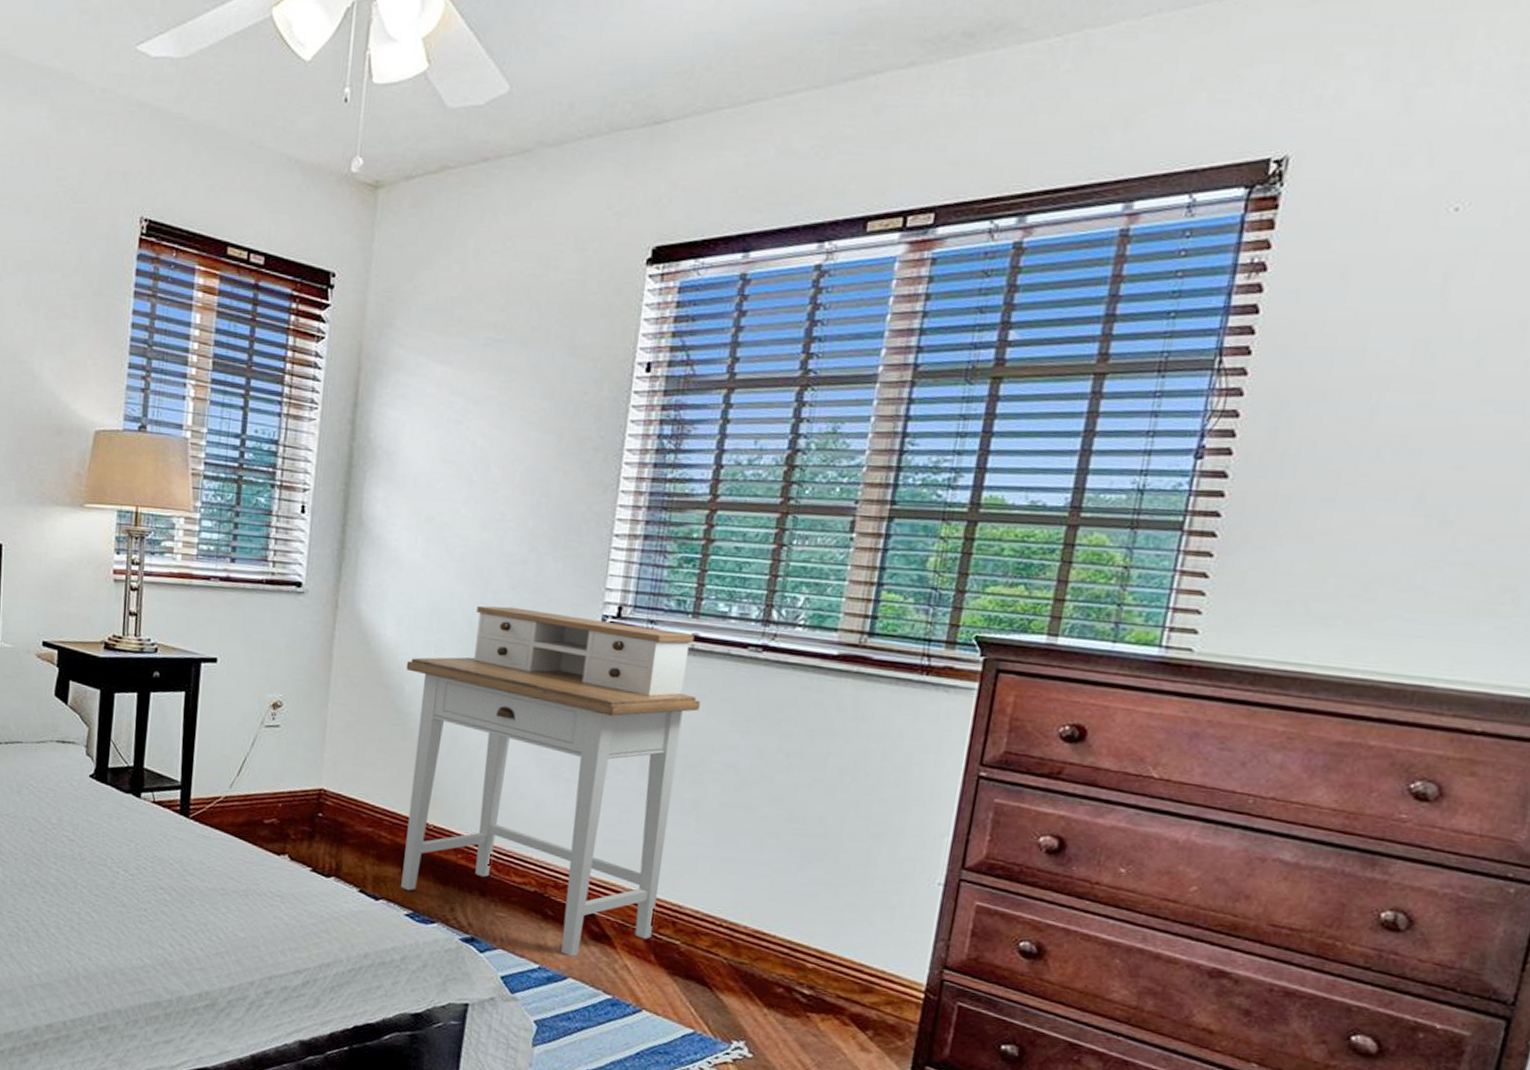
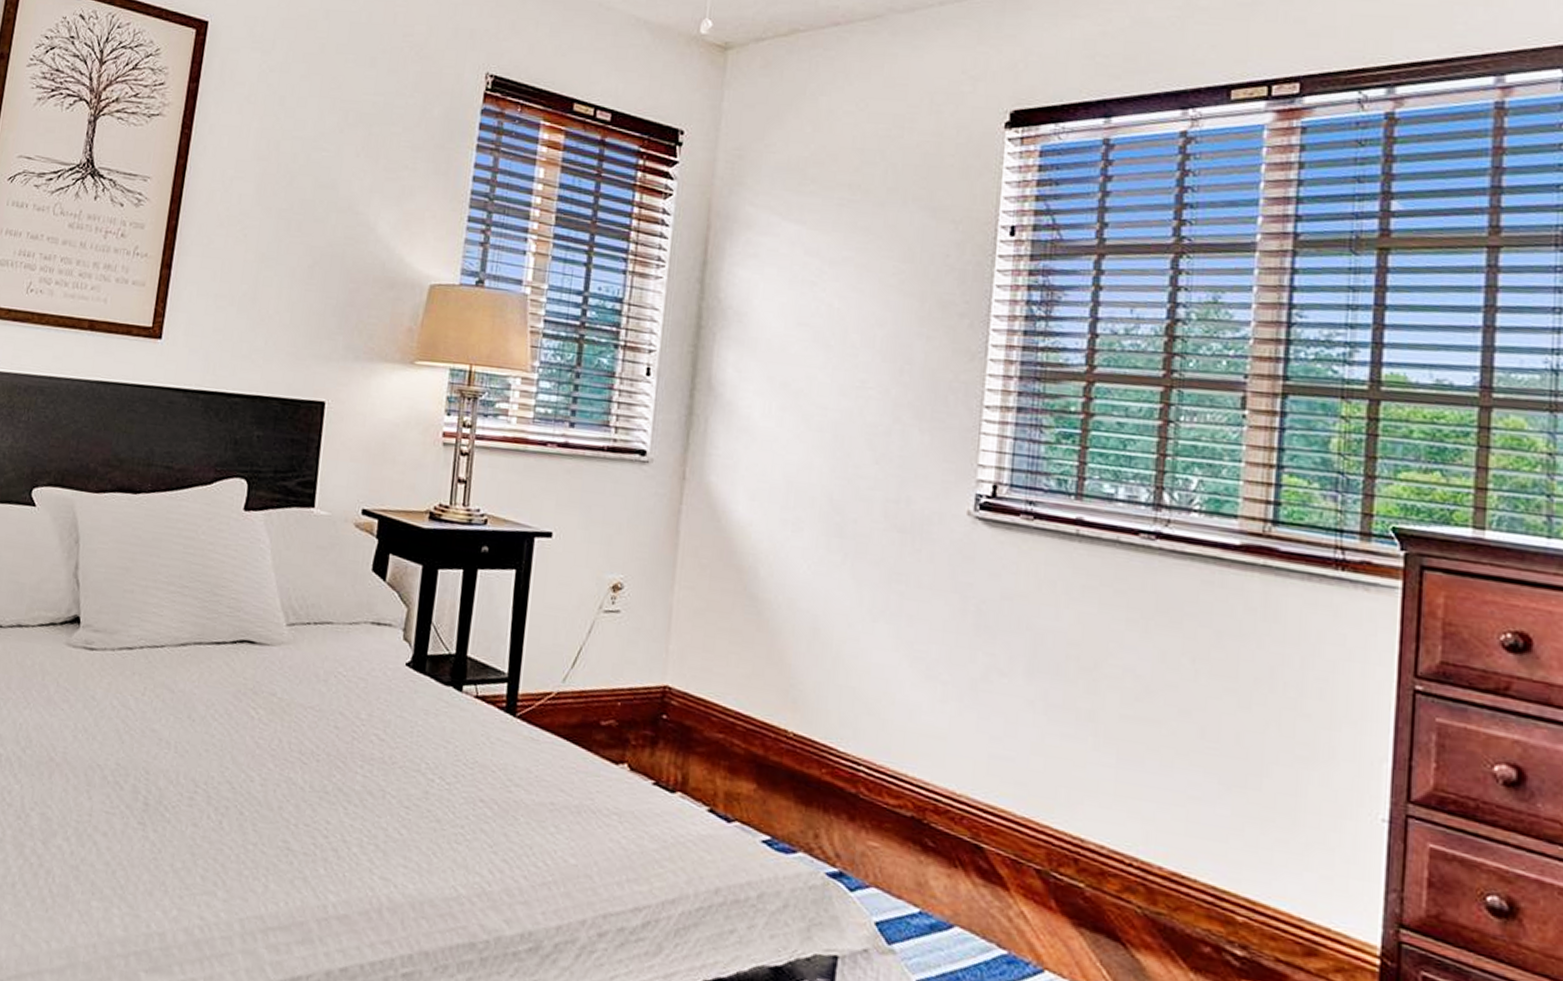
desk: present [401,605,700,957] -> none [757,480,1090,900]

